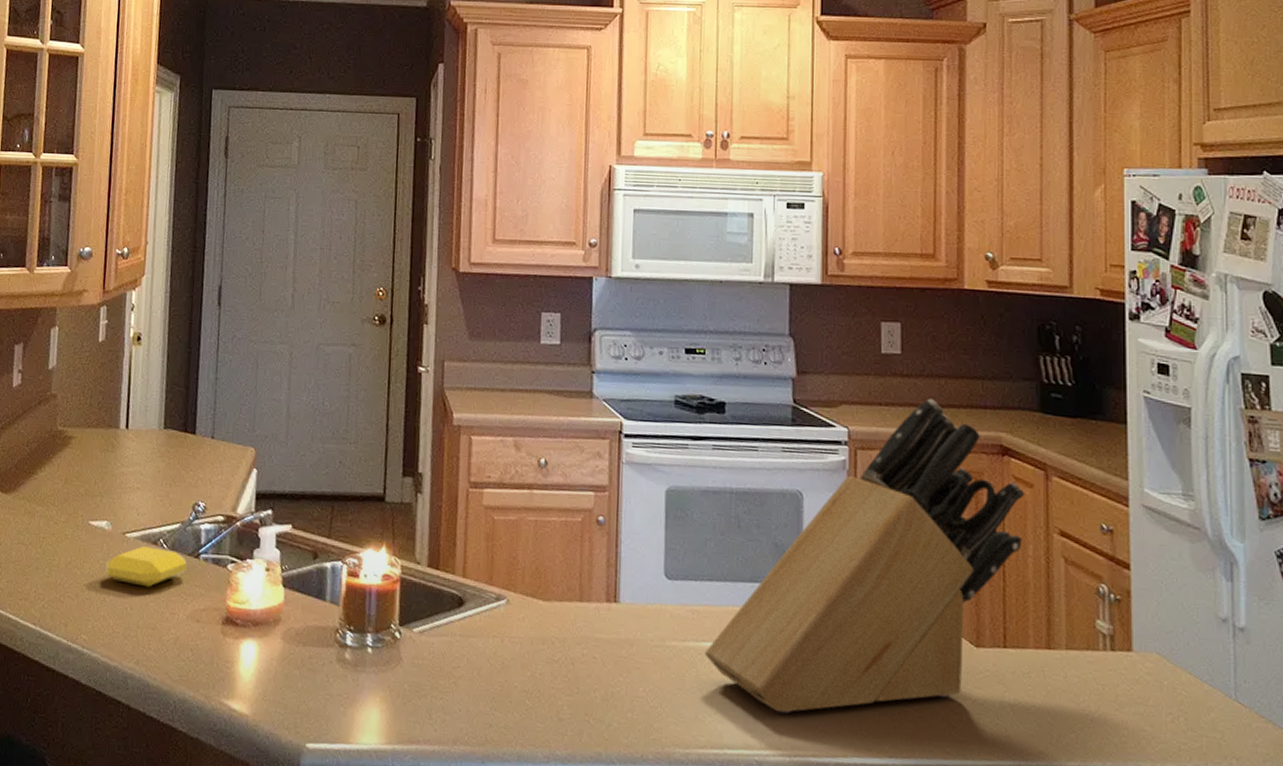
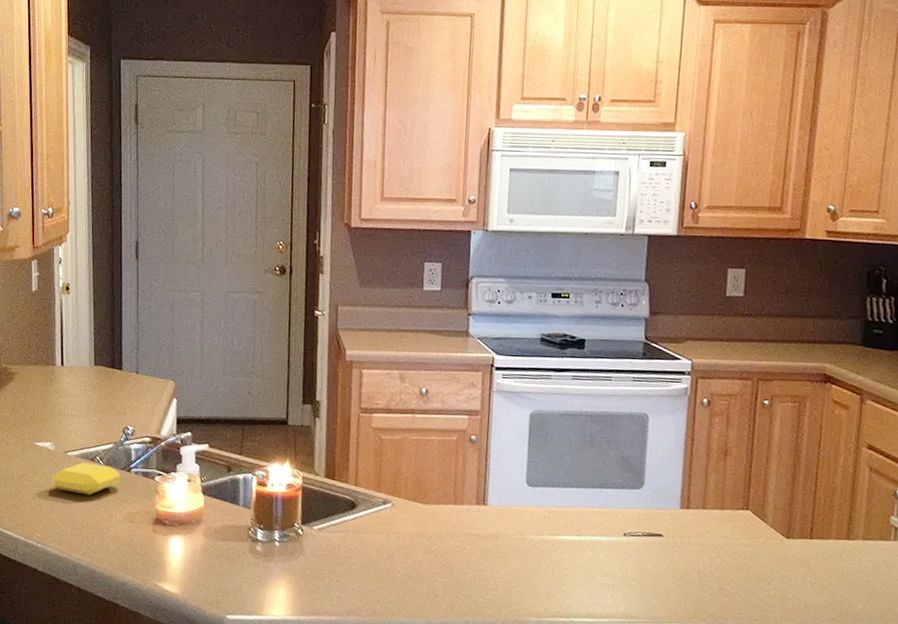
knife block: present [704,398,1024,714] -> none [557,334,841,591]

